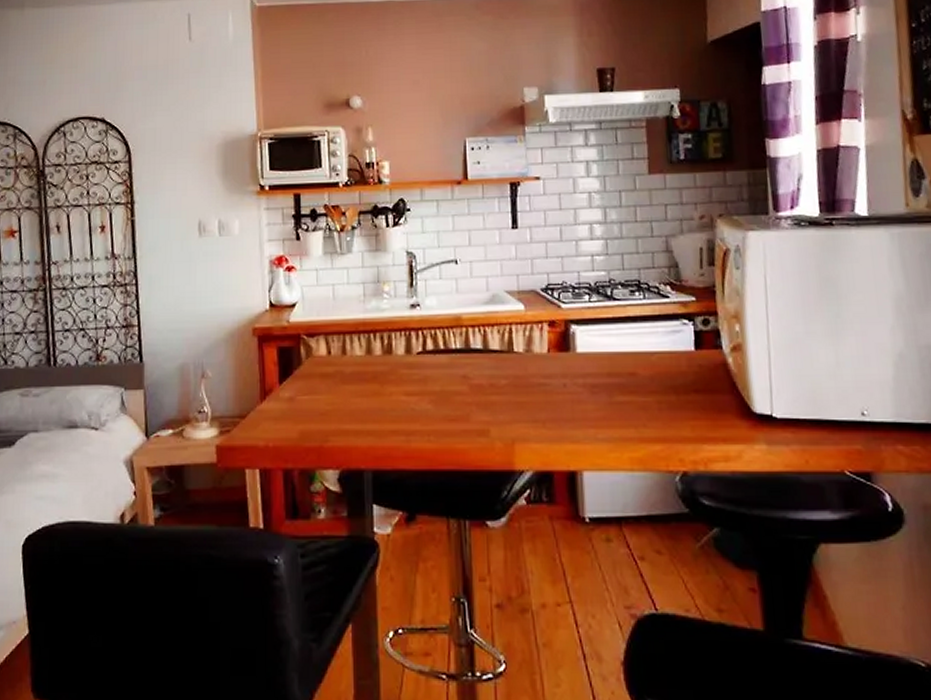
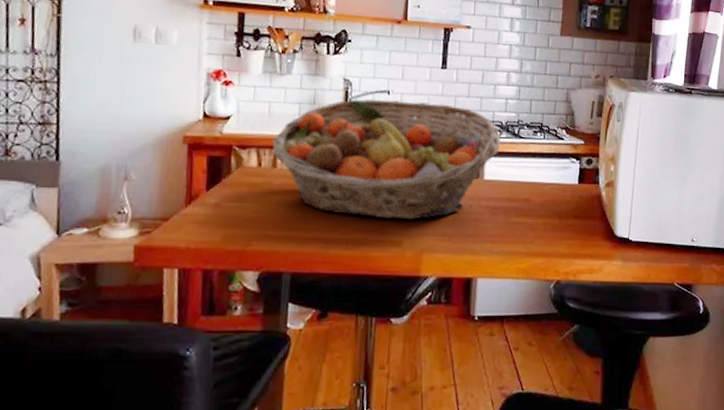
fruit basket: none [339,269,592,405] -> present [272,98,501,220]

